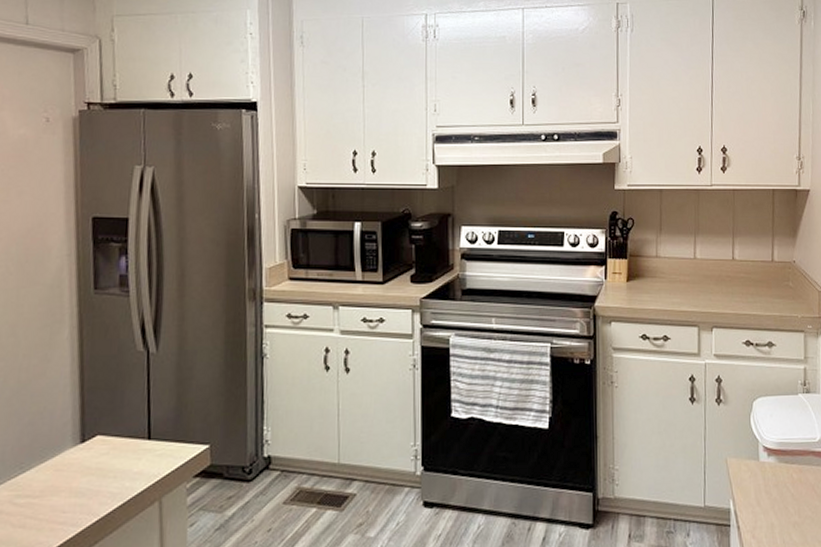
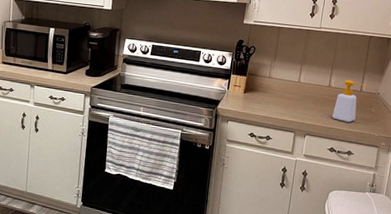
soap bottle: none [742,248,780,304] -> present [332,79,368,123]

